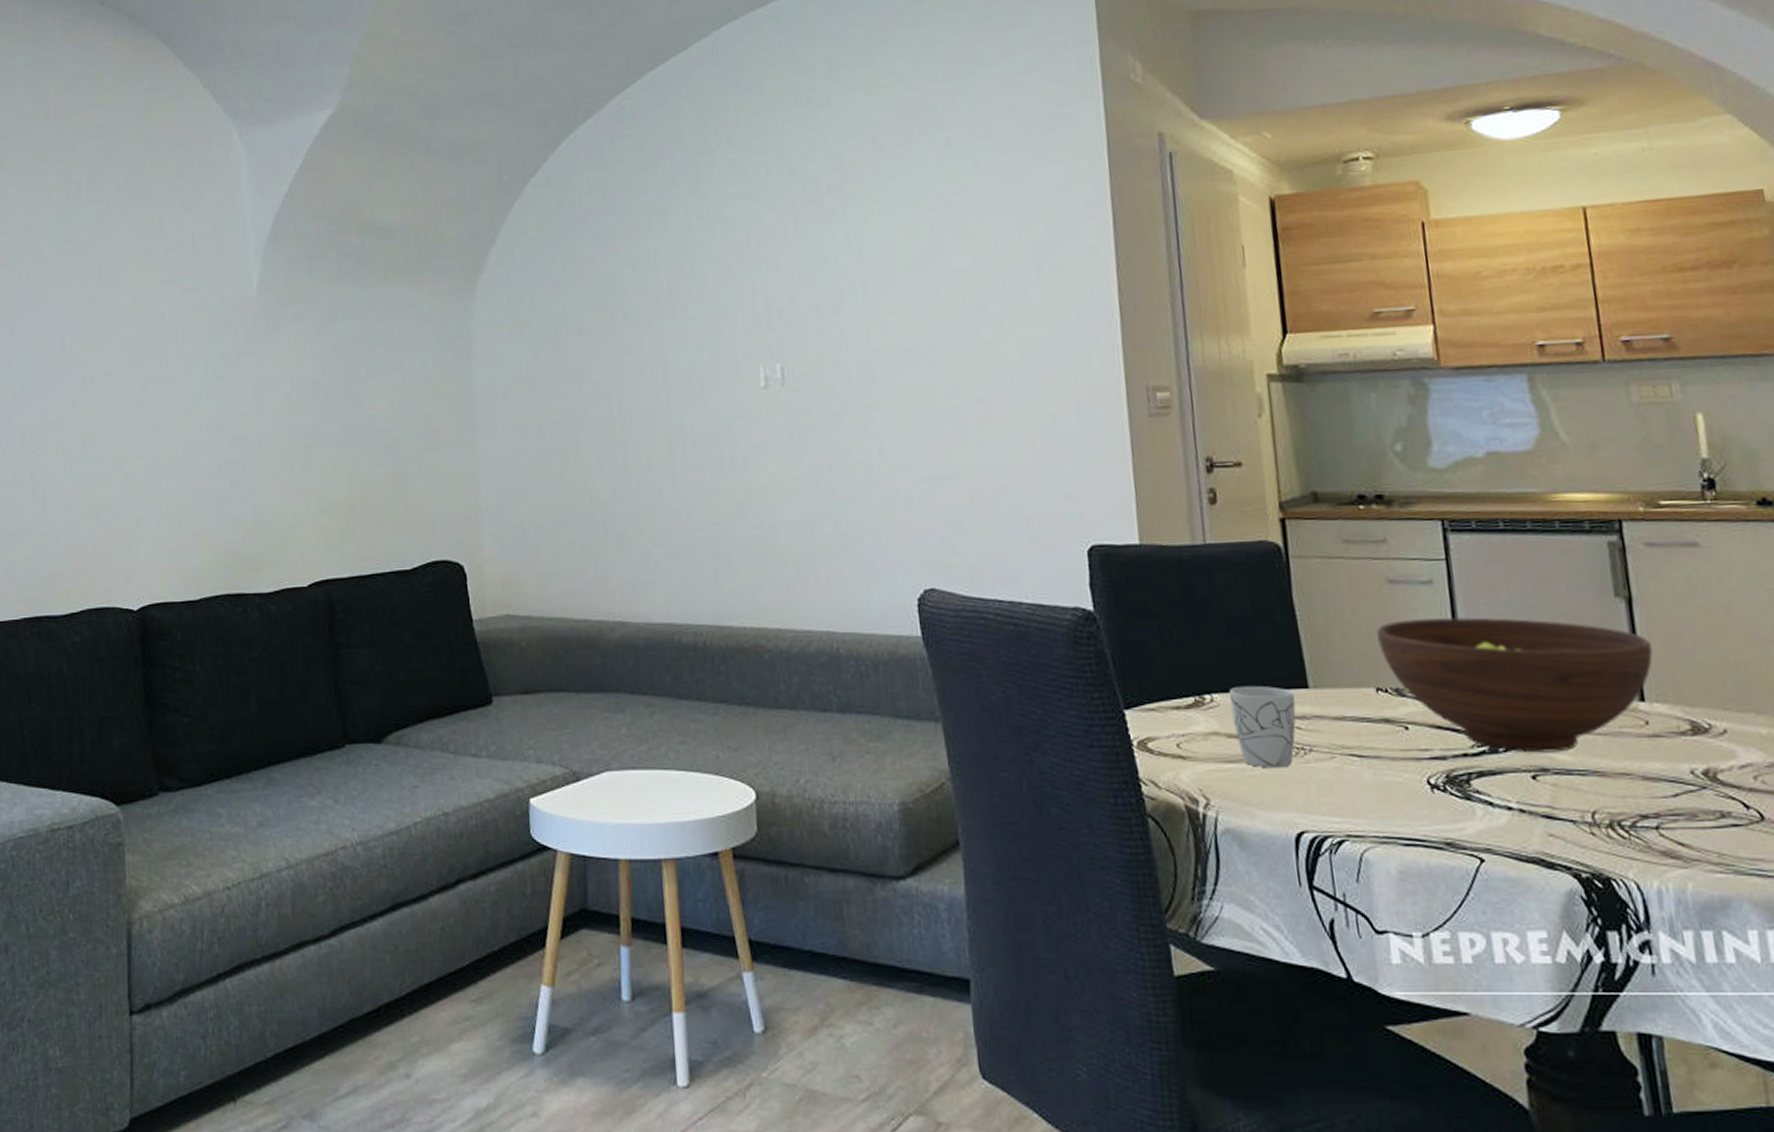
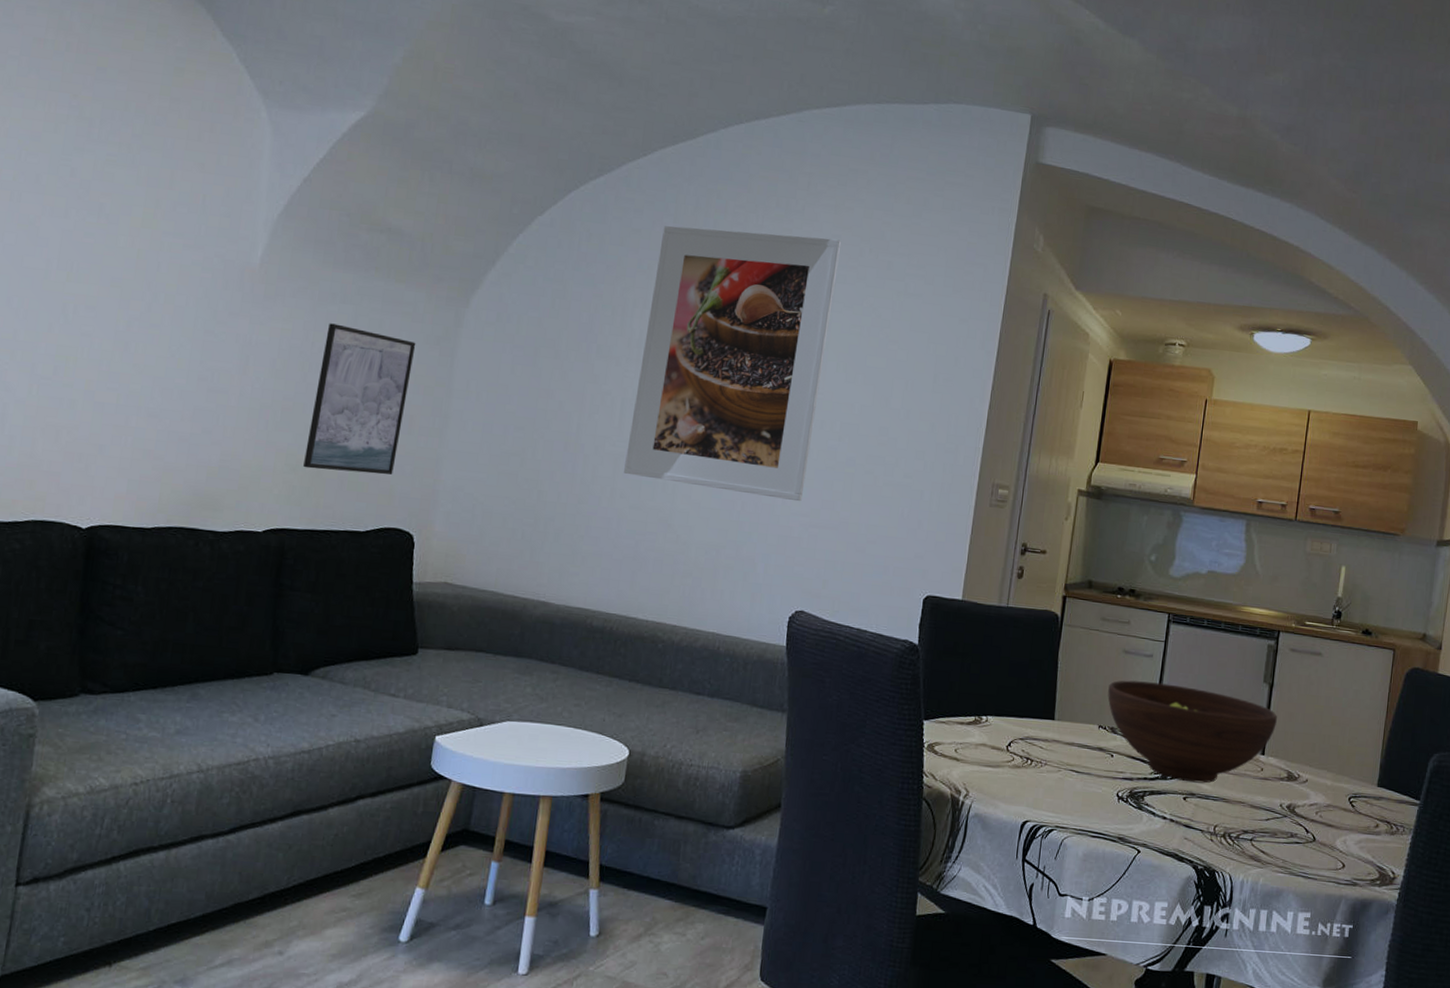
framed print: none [335,342,430,508] -> present [303,323,416,475]
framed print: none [671,125,902,455] -> present [624,226,842,502]
mug: present [1228,685,1296,768] -> none [997,712,1044,775]

